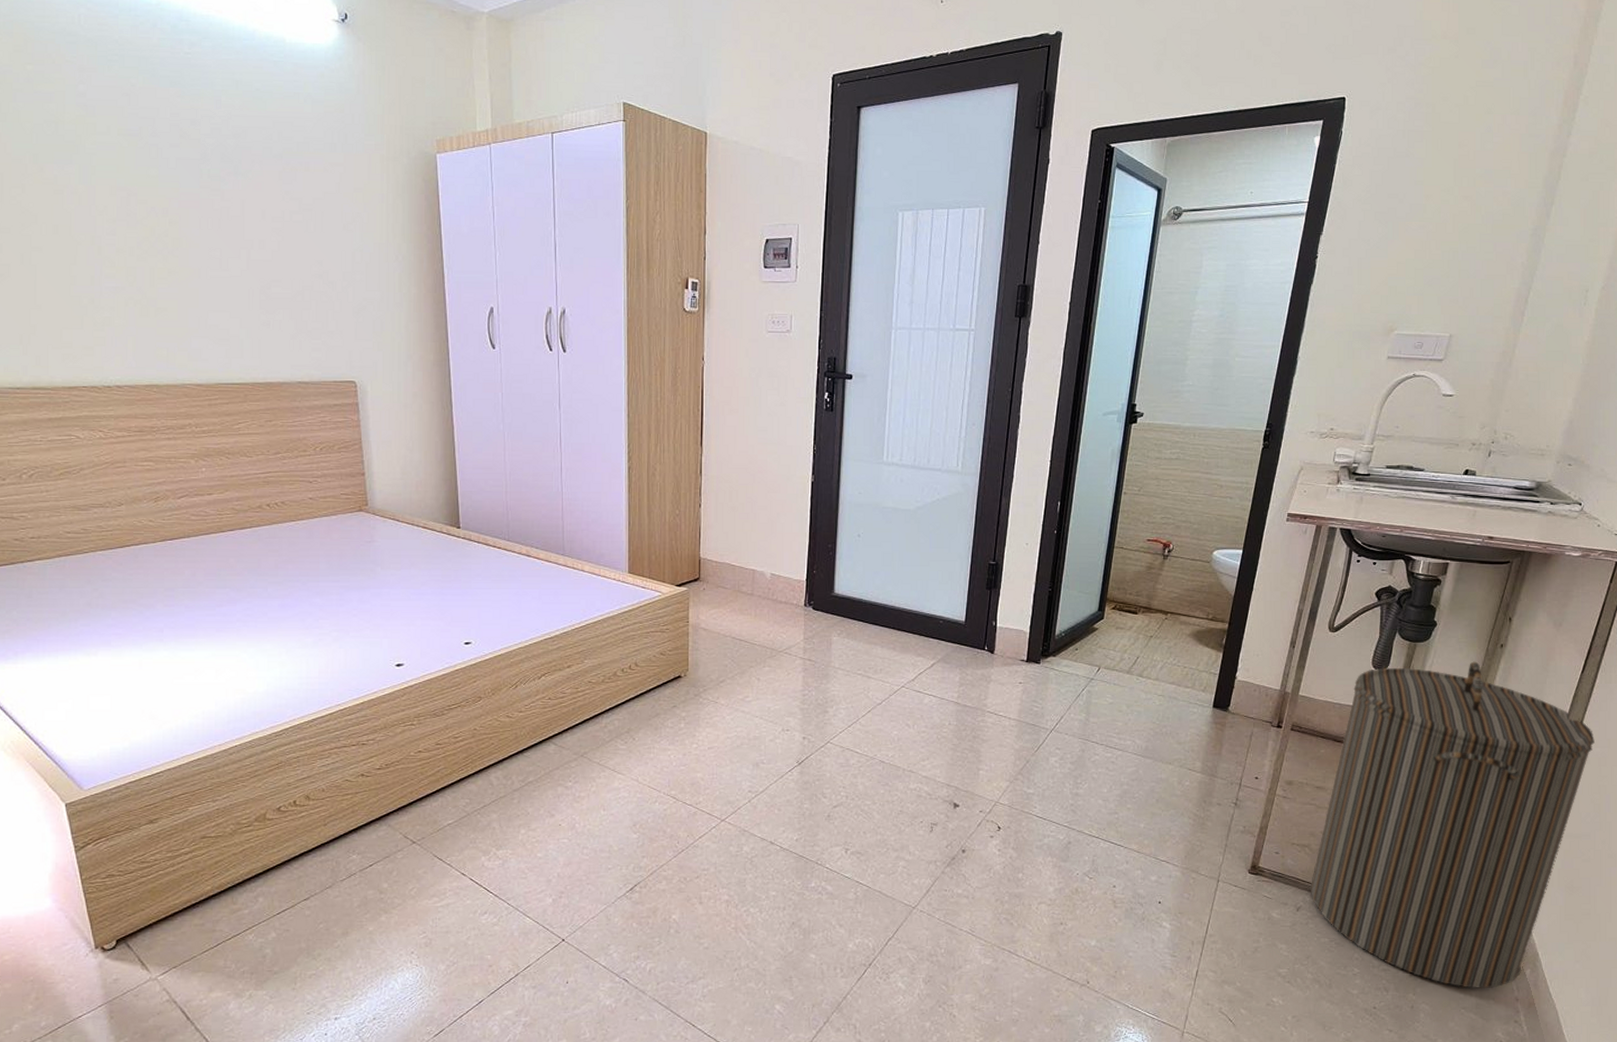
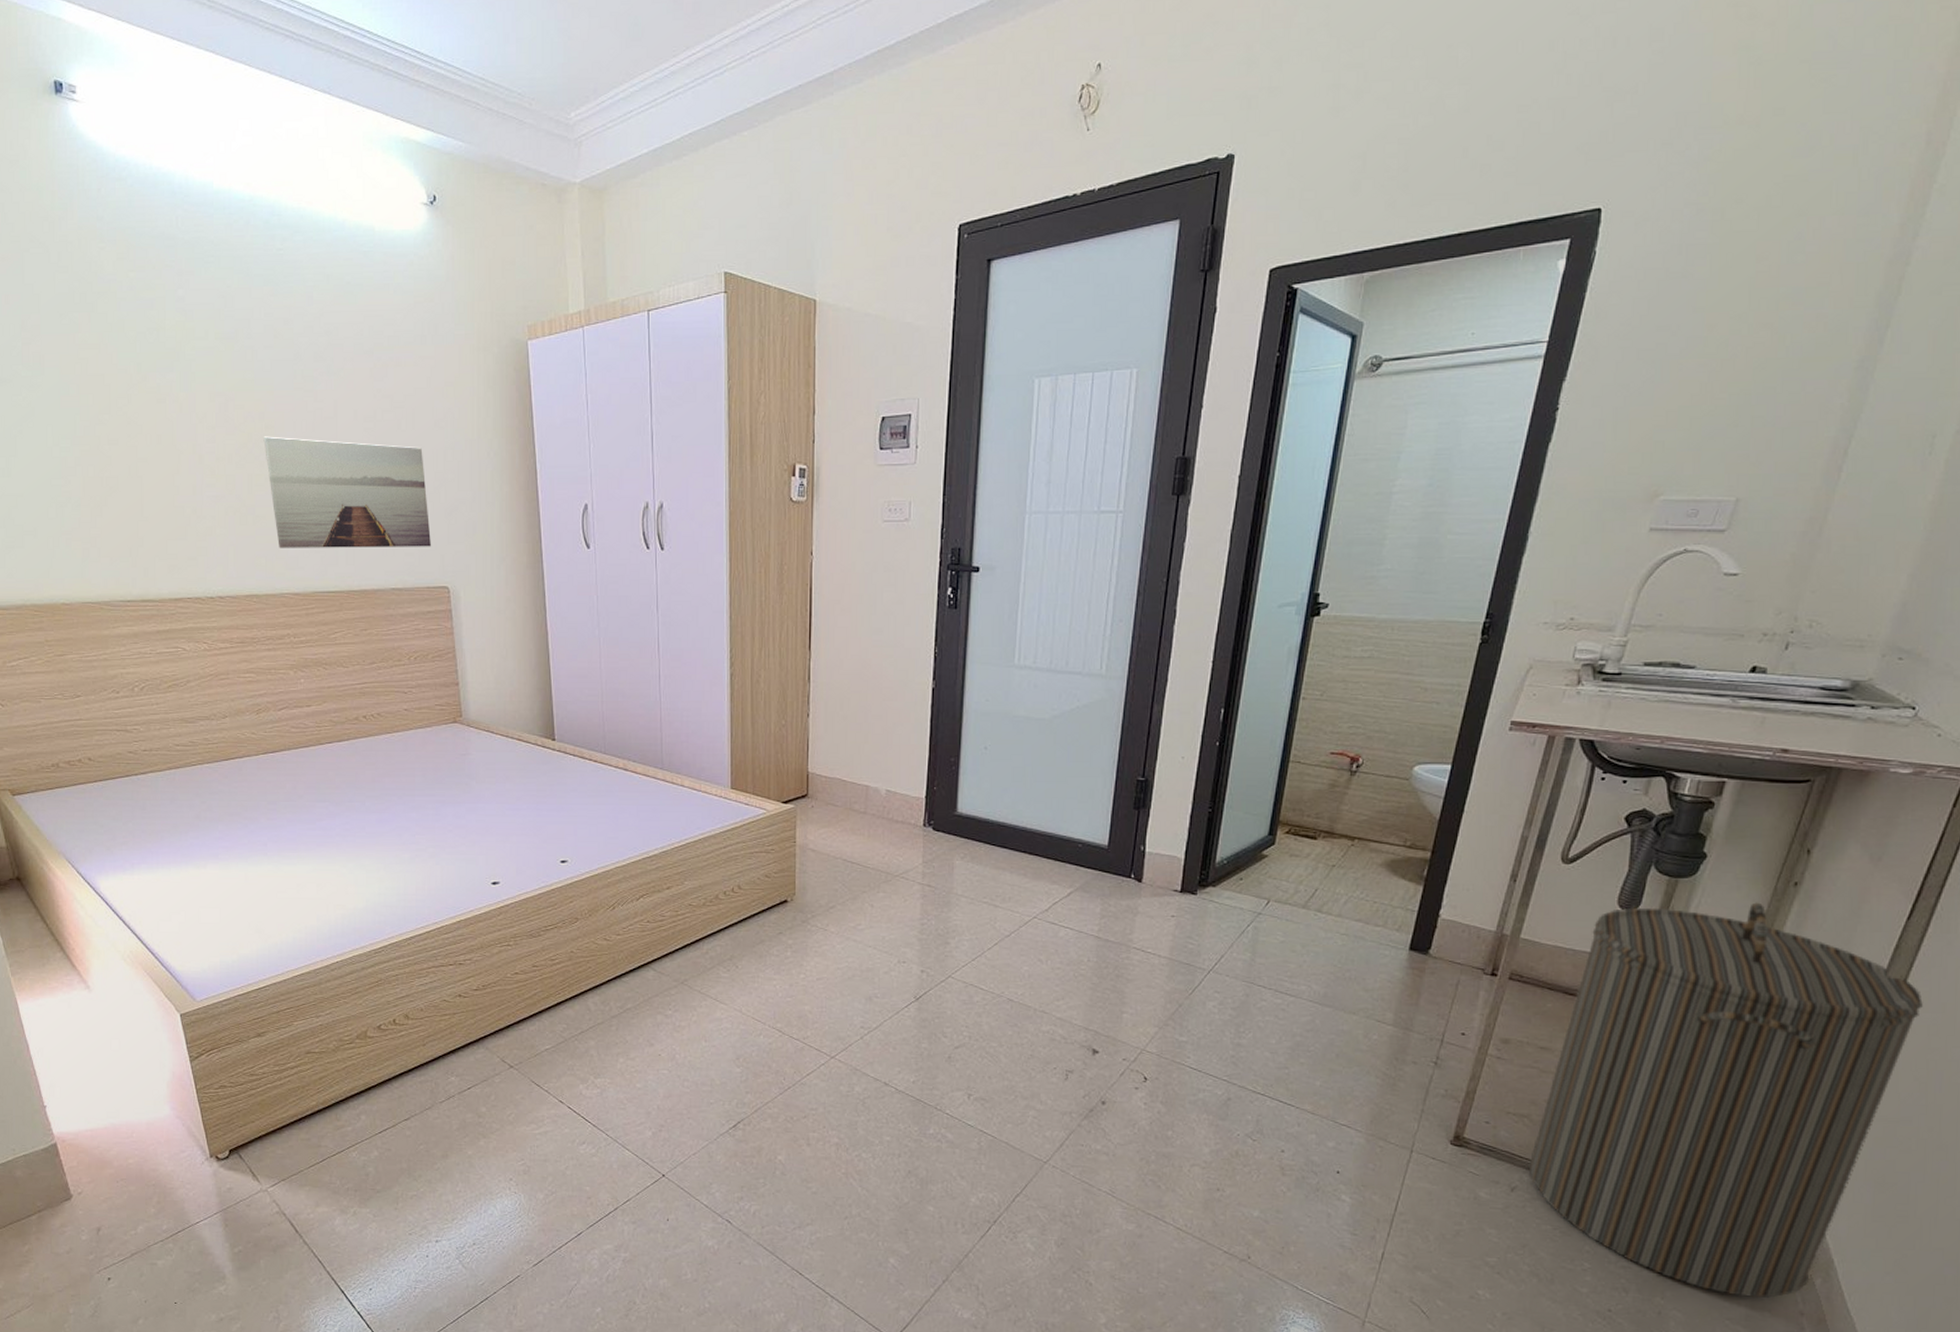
wall art: none [167,231,338,343] -> present [263,436,431,548]

